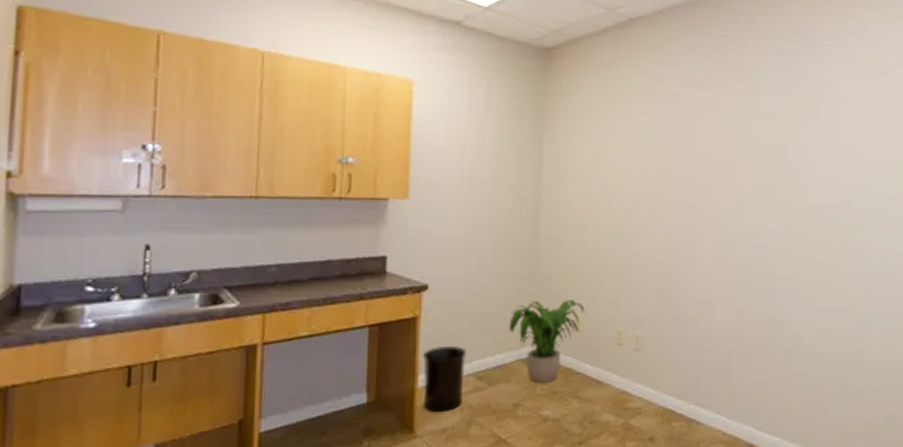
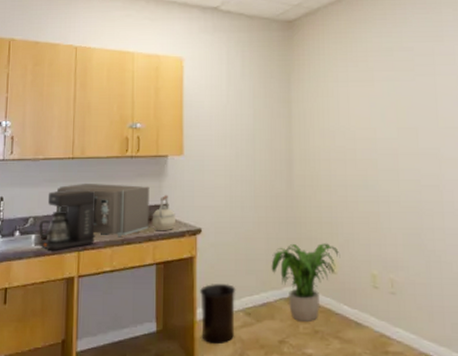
coffee maker: none [205,236,289,314] -> present [39,189,96,252]
microwave: none [230,230,363,296] -> present [55,184,150,238]
kettle: none [364,246,397,288] -> present [152,195,177,232]

